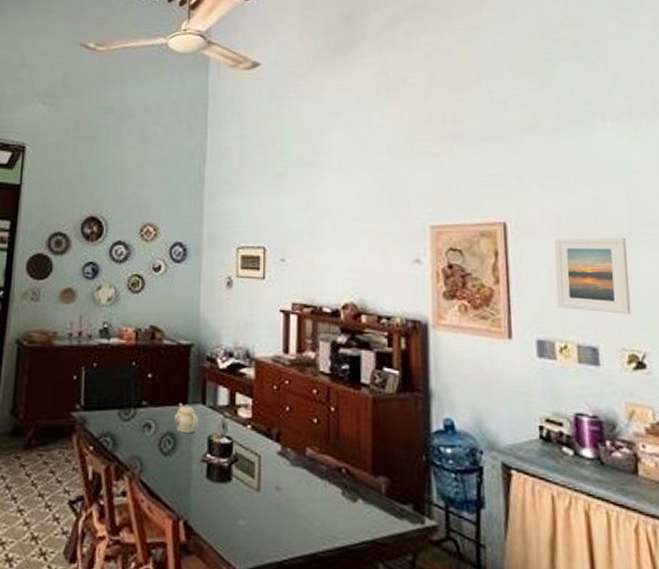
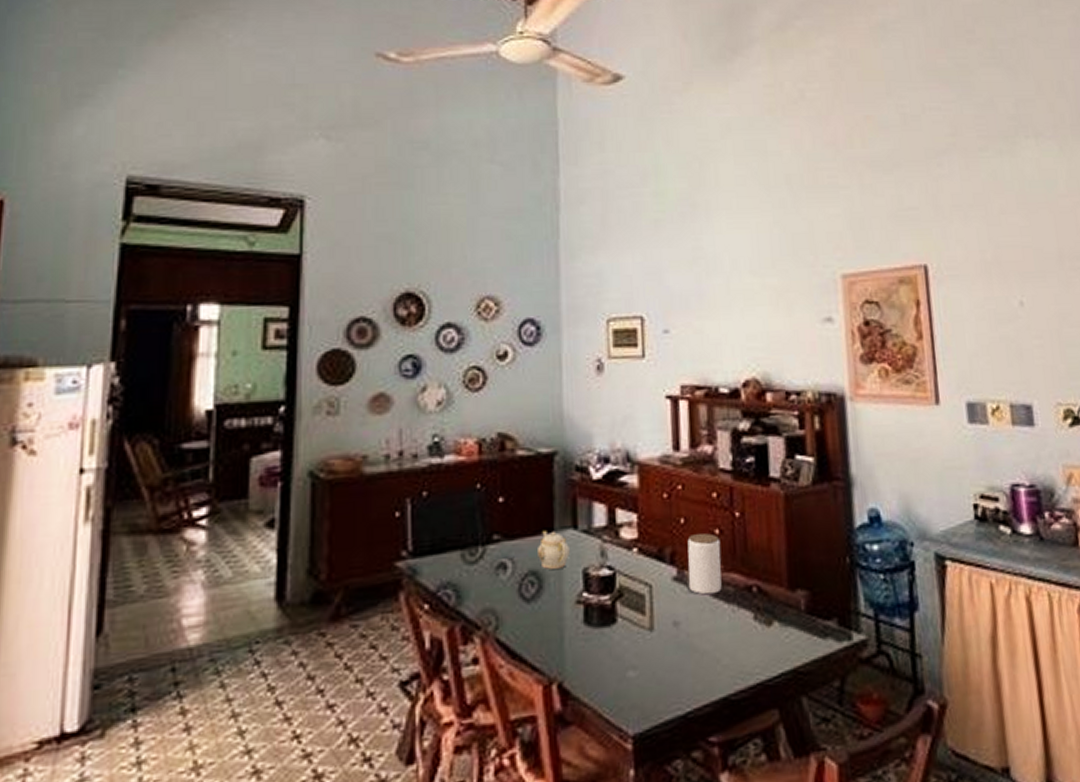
jar: none [290,421,318,470] -> present [687,533,722,595]
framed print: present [554,237,631,315] -> none [980,273,1065,364]

